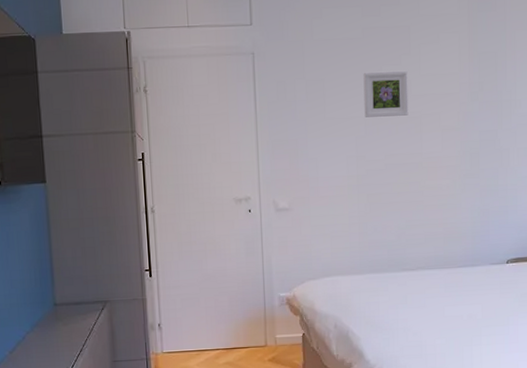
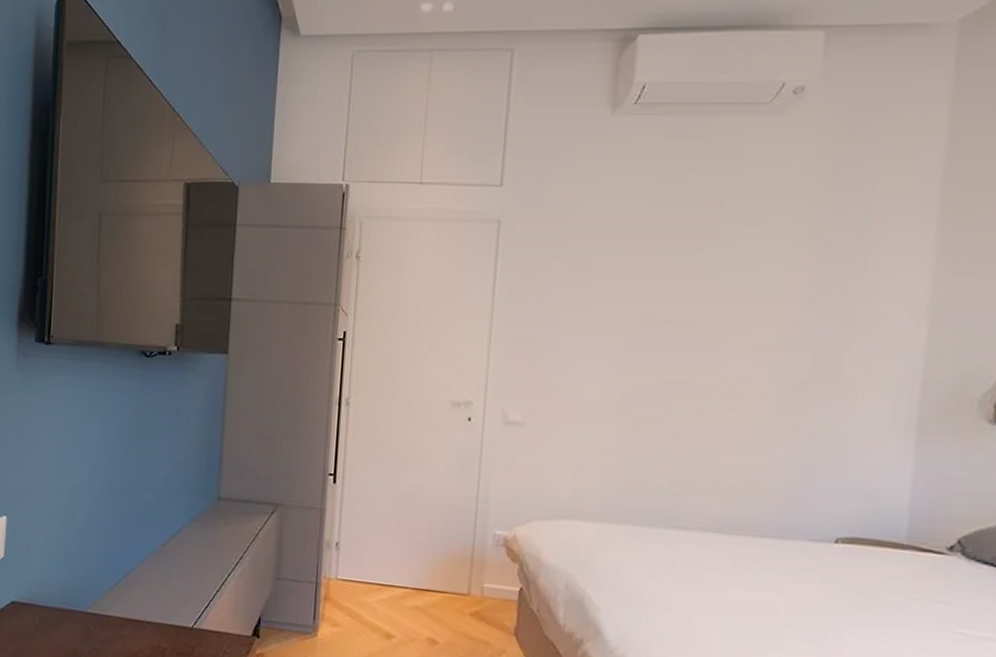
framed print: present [363,71,409,117] -> none [642,257,712,320]

